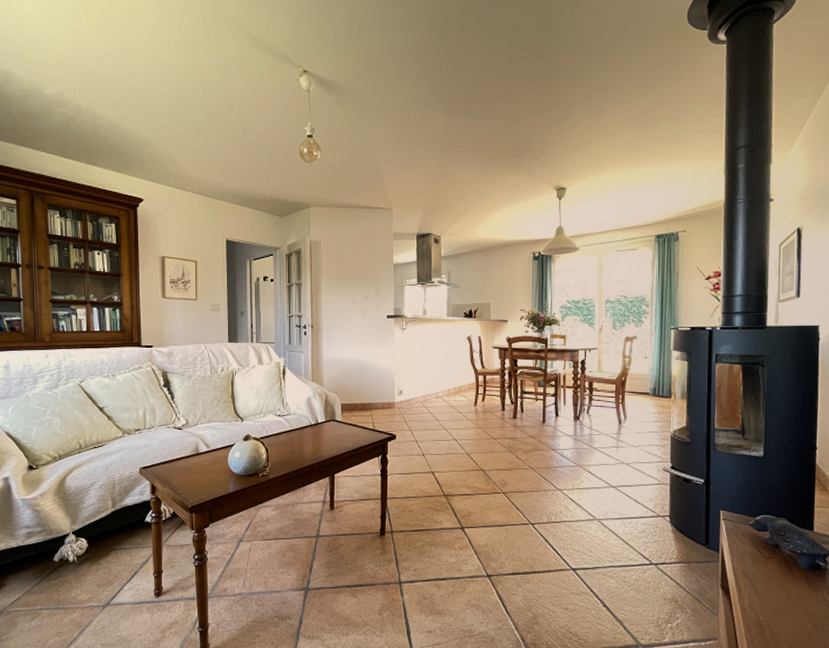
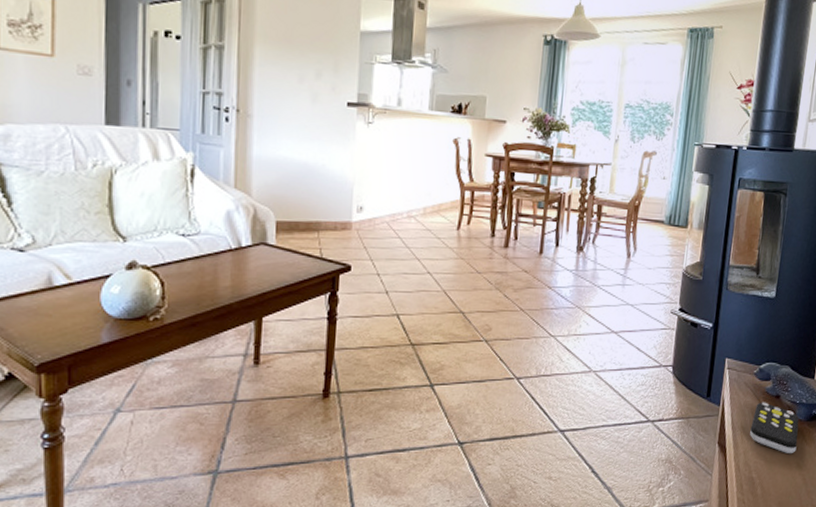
remote control: none [752,550,803,600] -> present [750,402,799,453]

